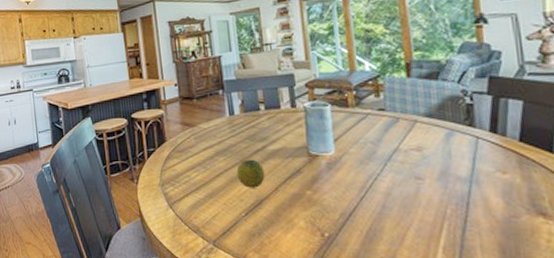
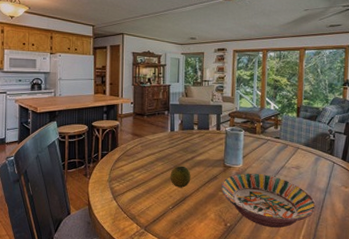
serving bowl: none [308,161,459,237] -> present [220,173,317,228]

